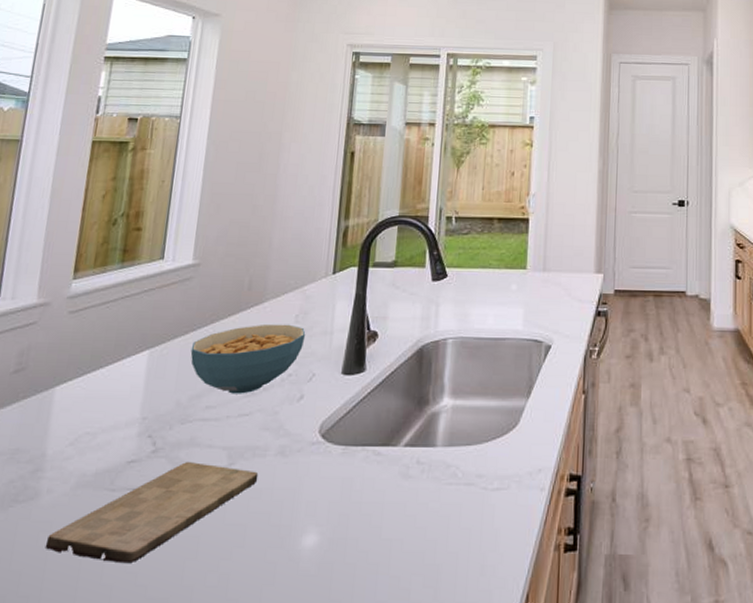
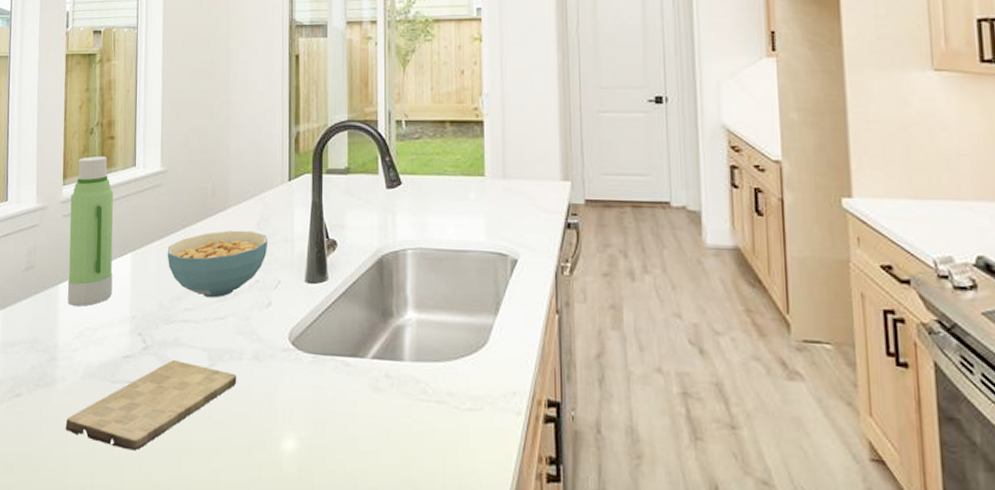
water bottle: none [64,248,134,410] -> present [67,155,114,306]

